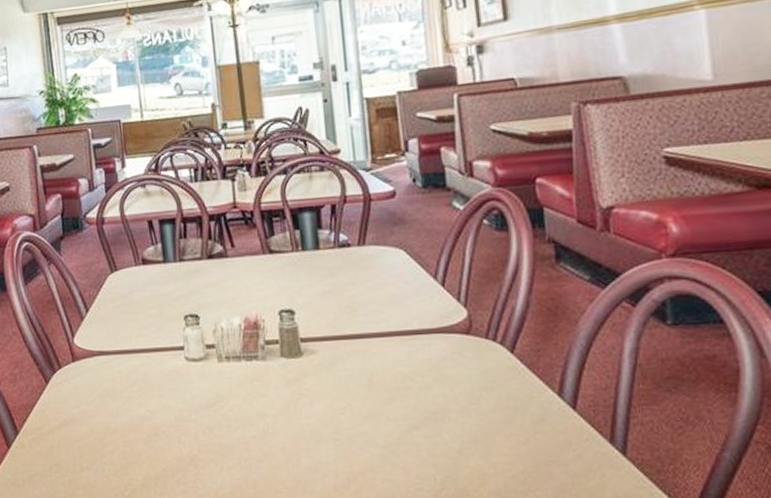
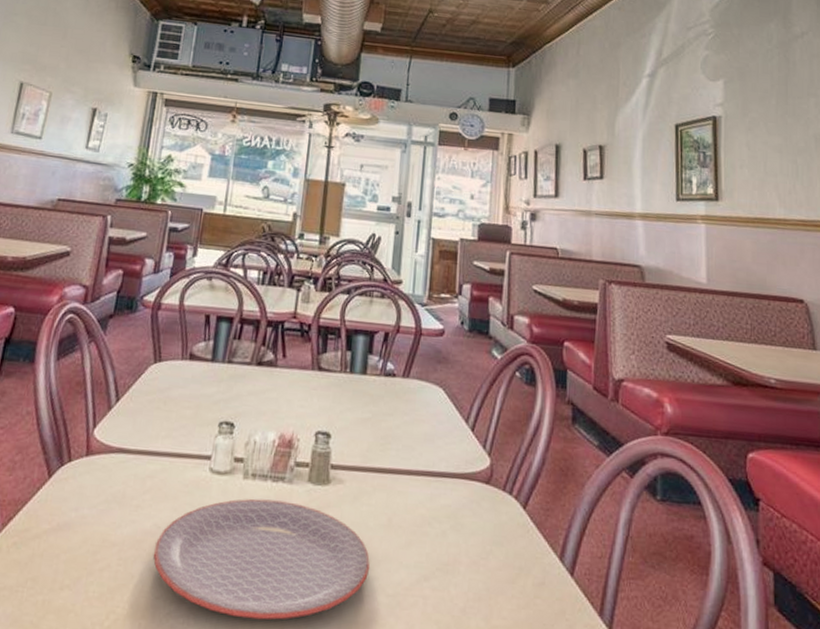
plate: none [152,376,357,478] -> present [153,498,370,620]

